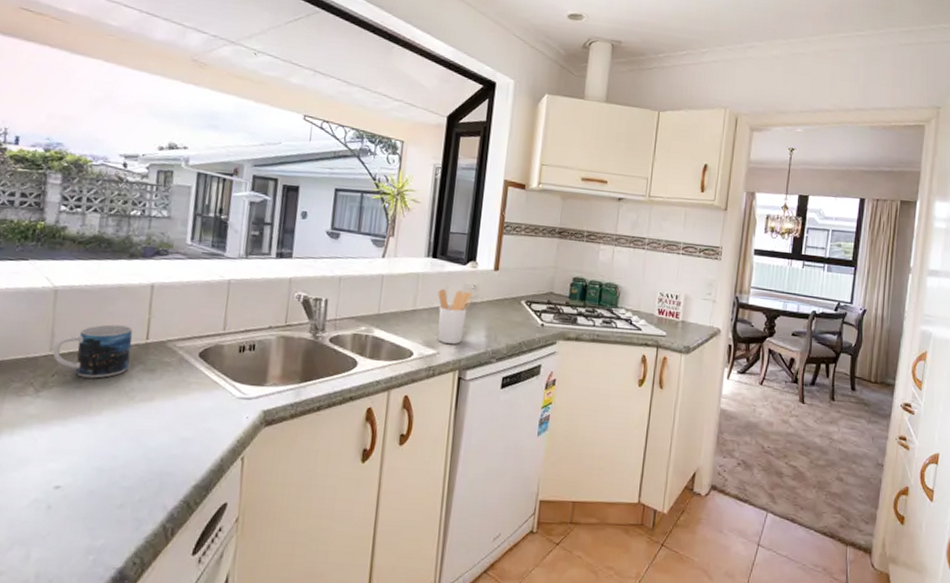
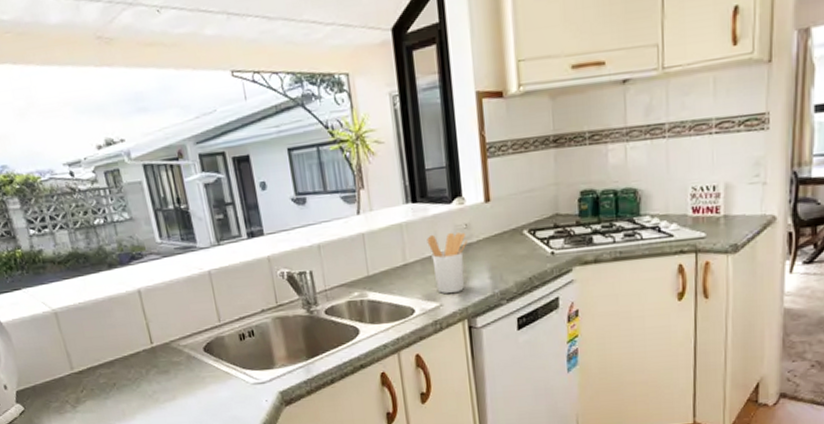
mug: present [52,324,133,379] -> none [72,334,144,389]

